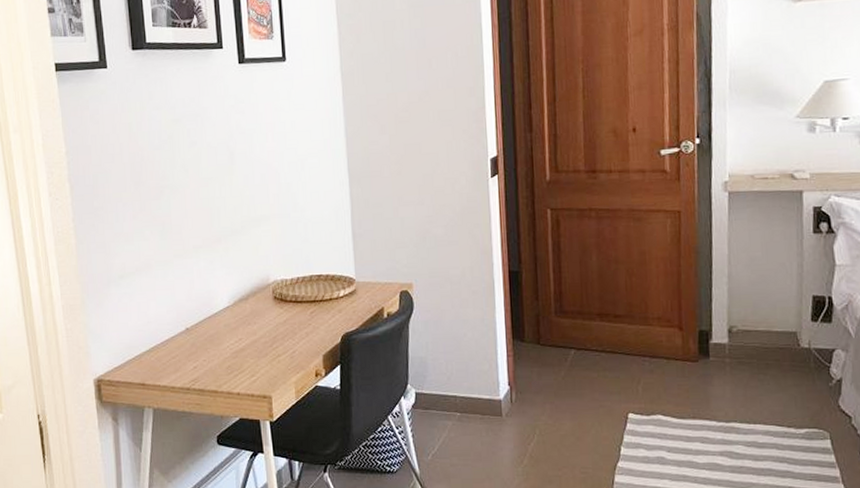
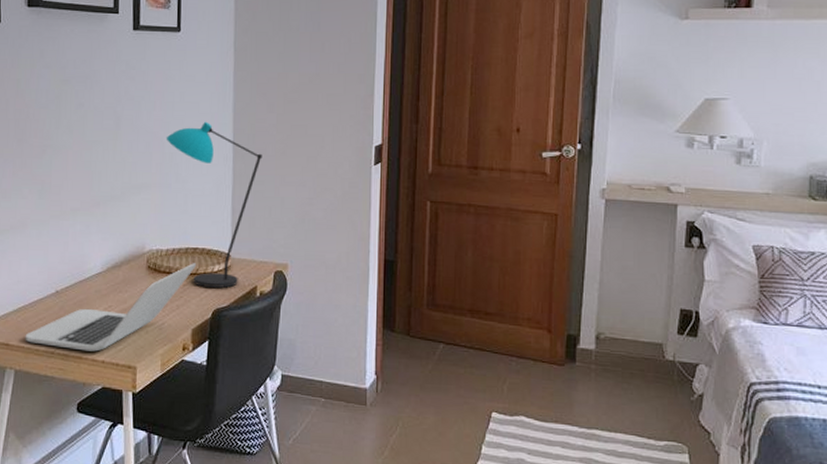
laptop: none [160,290,321,385] -> present [25,263,196,352]
desk lamp: none [280,148,378,313] -> present [166,121,262,288]

